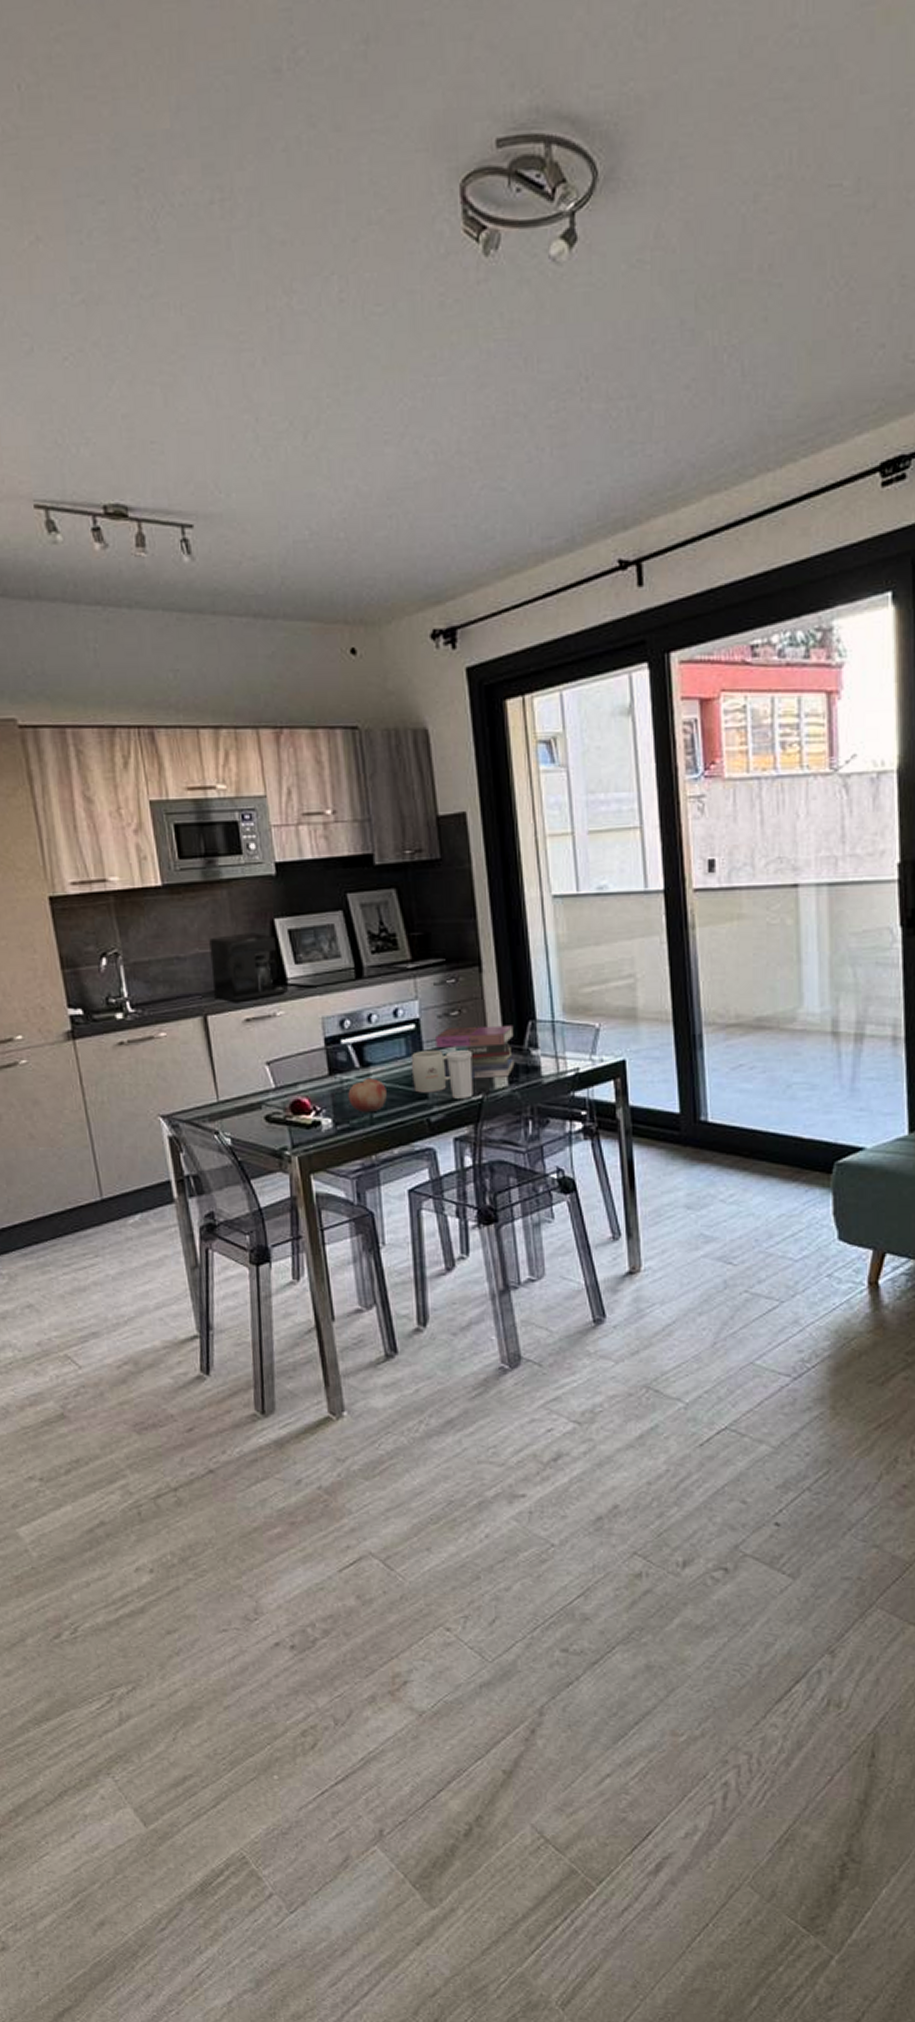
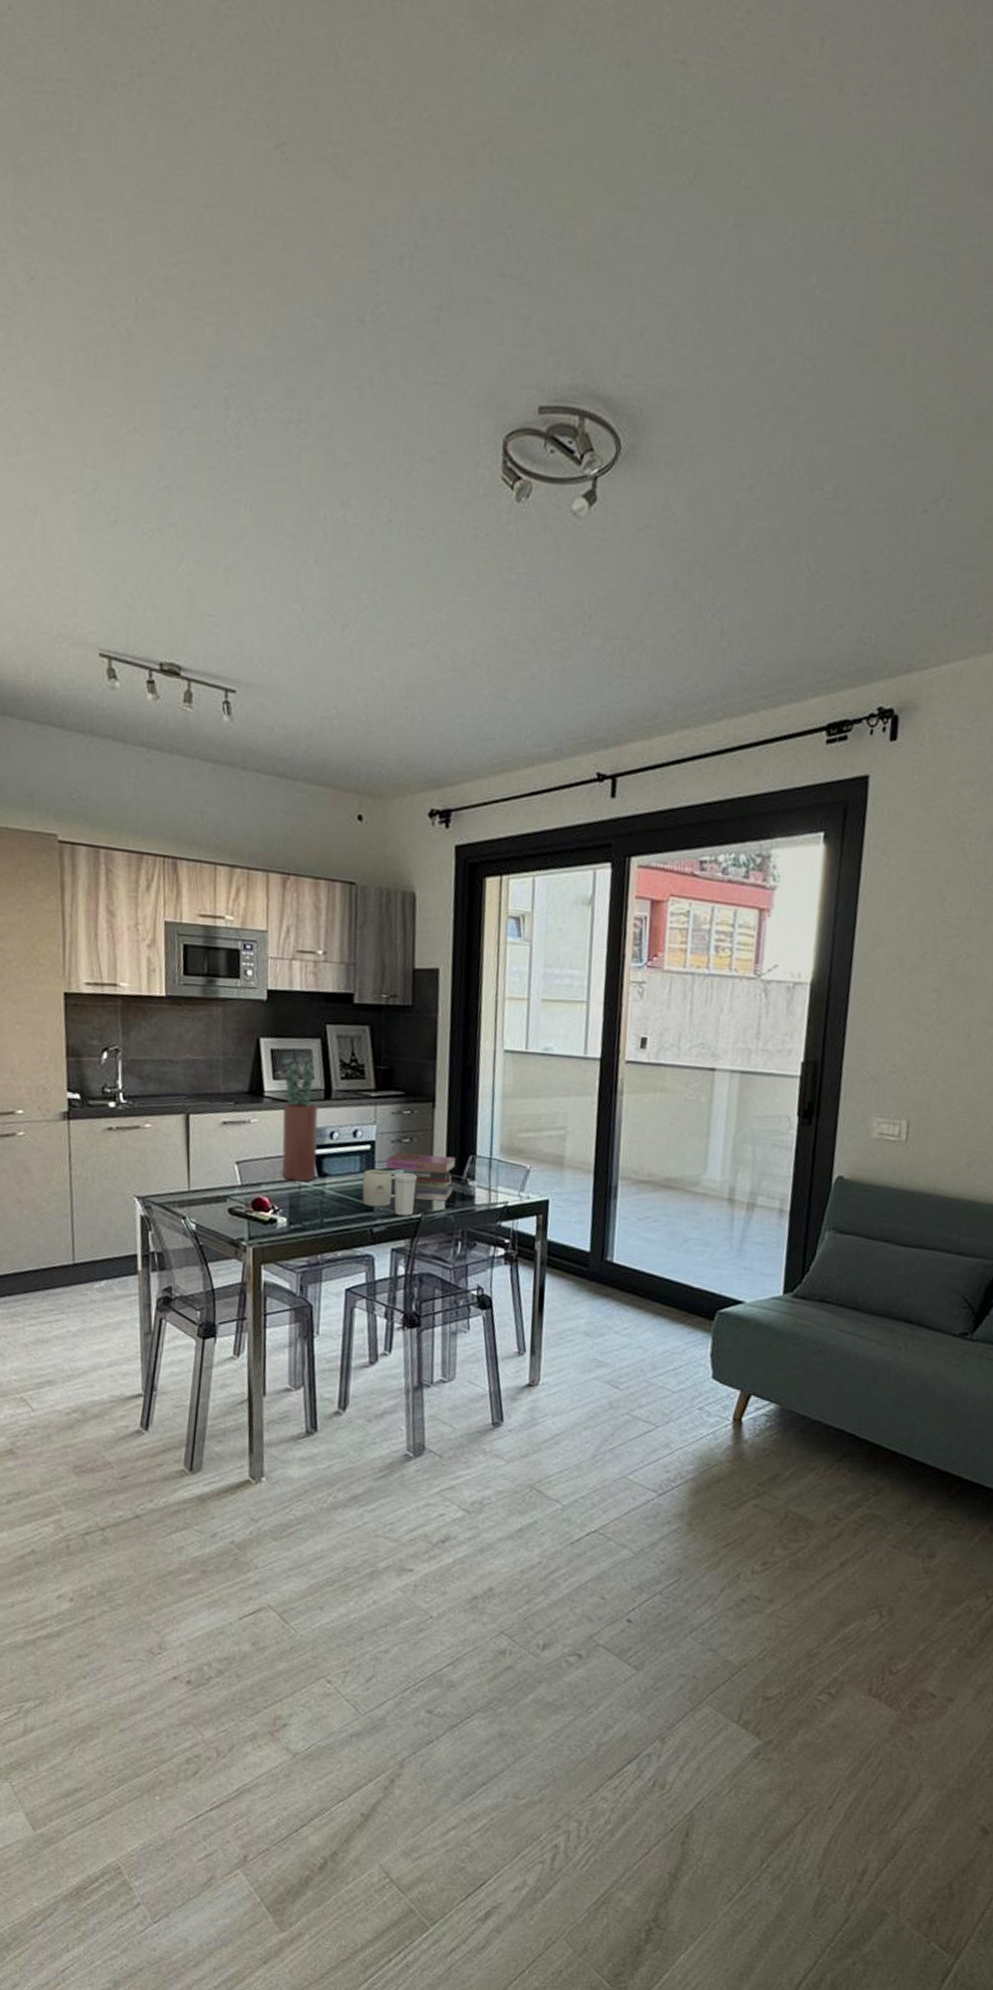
coffee maker: present [209,932,285,1003] -> none [198,1046,261,1108]
vase: none [308,925,358,1077] -> present [282,1051,318,1183]
fruit: present [348,1078,387,1113] -> none [303,1187,338,1218]

